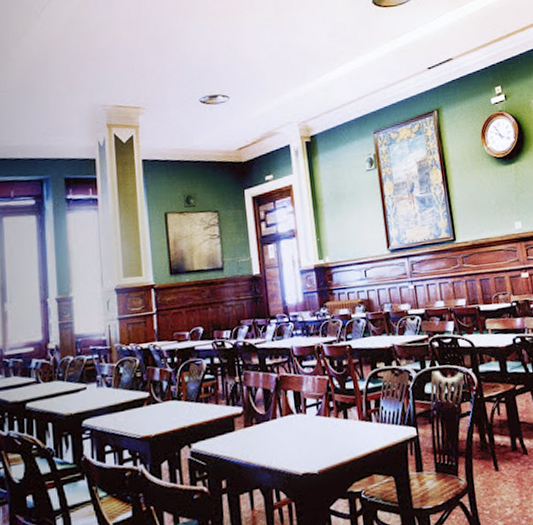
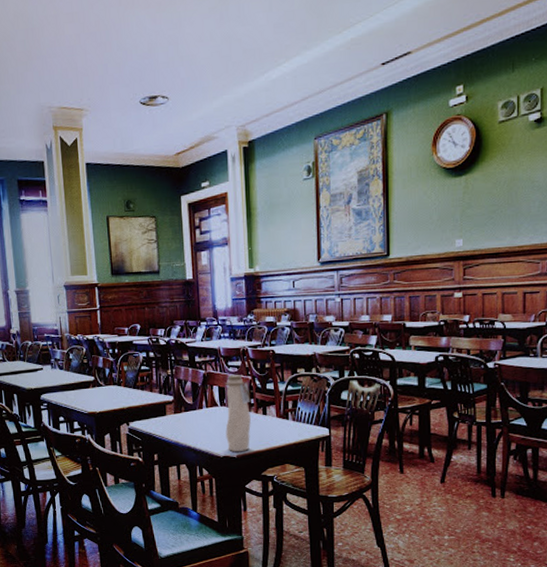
water bottle: none [299,375,332,467] -> present [224,375,252,452]

